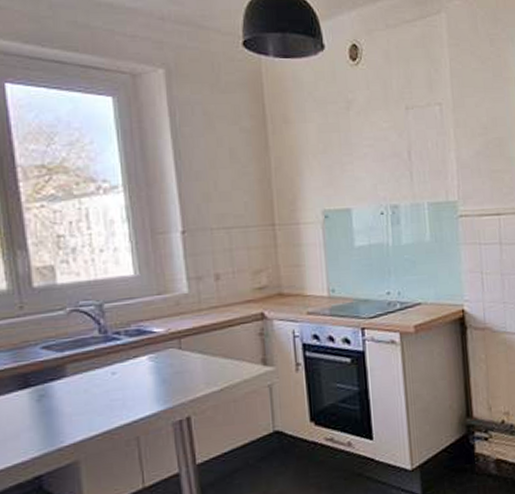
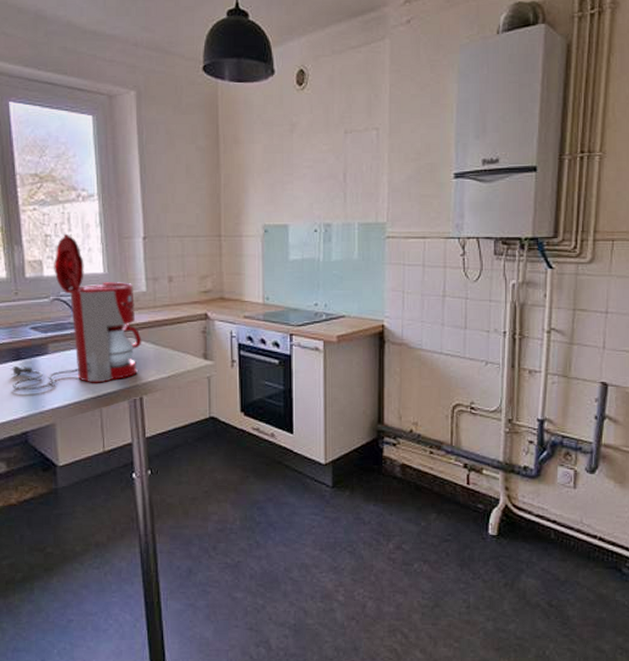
coffee maker: none [15,232,186,426] -> present [10,233,142,391]

